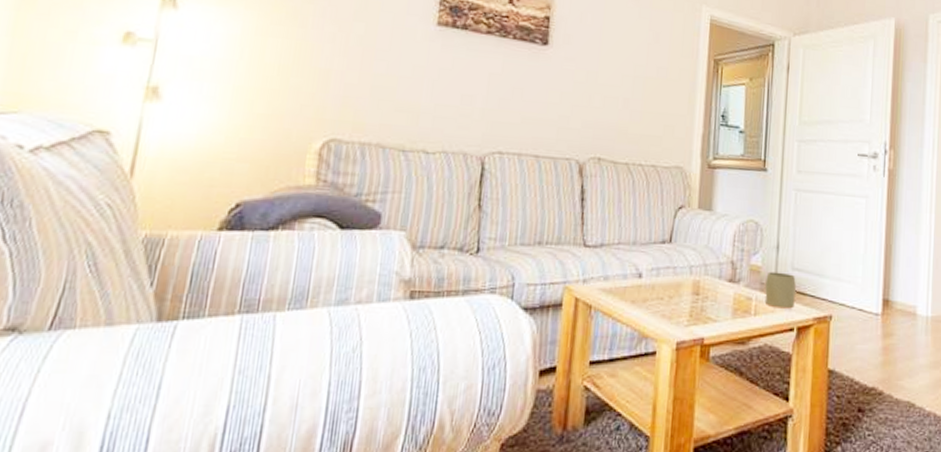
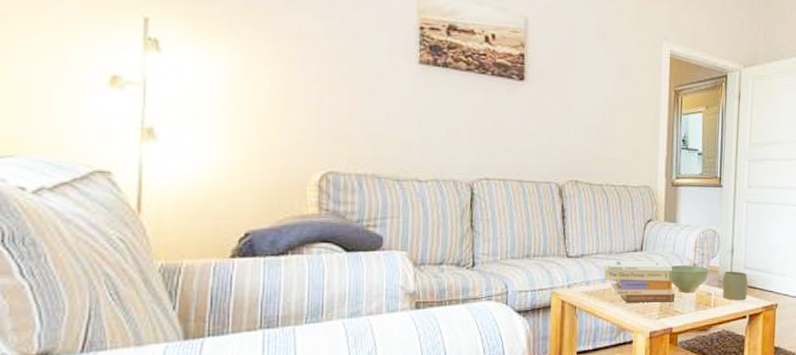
books: none [624,251,709,307] -> present [602,260,675,303]
bowl: none [701,262,752,296] -> present [669,266,711,292]

